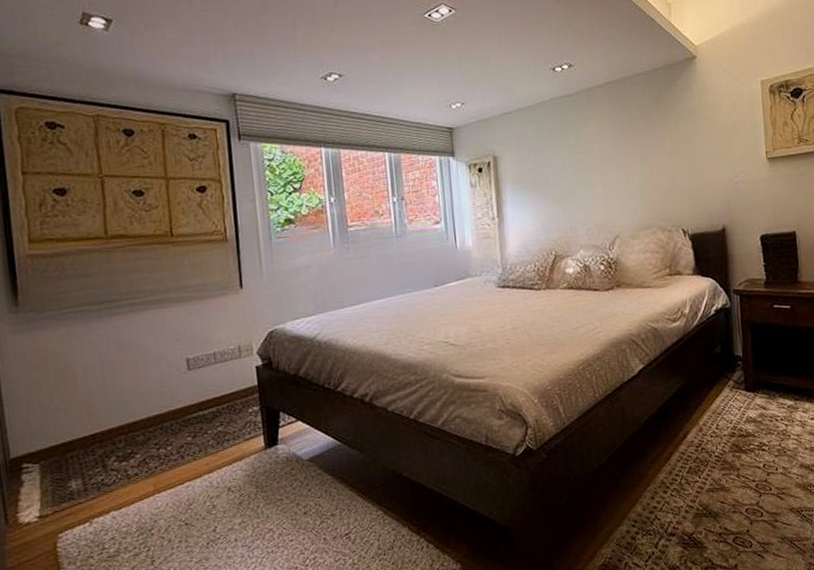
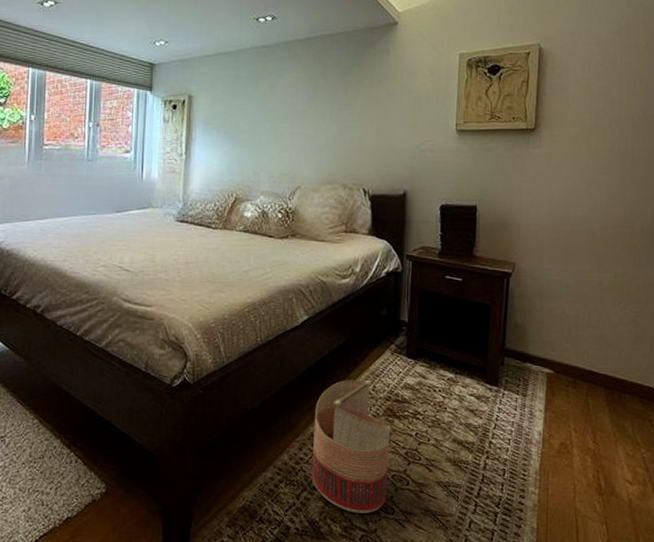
basket: none [662,418,743,552] -> present [311,379,391,513]

